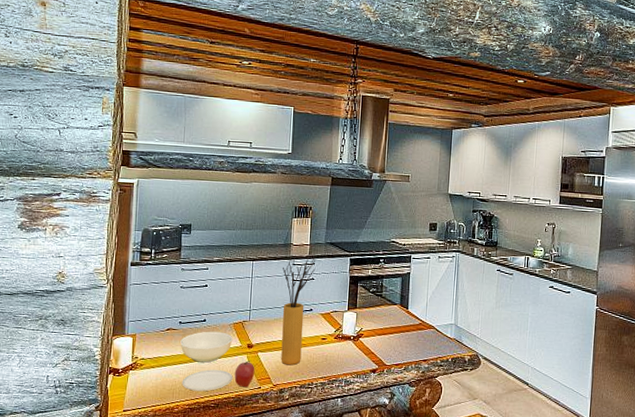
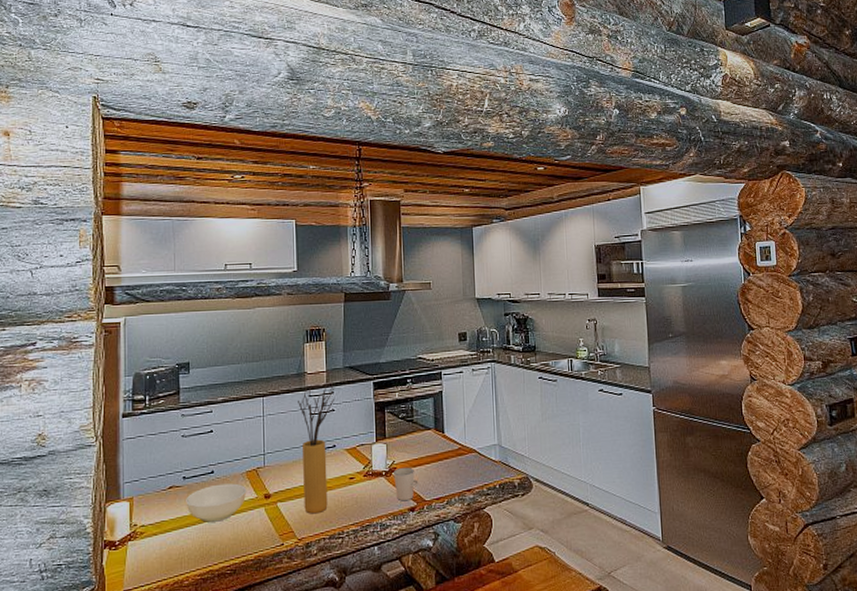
plate: present [181,369,233,392] -> none [190,528,250,558]
fruit: present [234,360,255,388] -> none [252,512,276,546]
cup: none [360,334,382,364] -> present [393,467,419,501]

